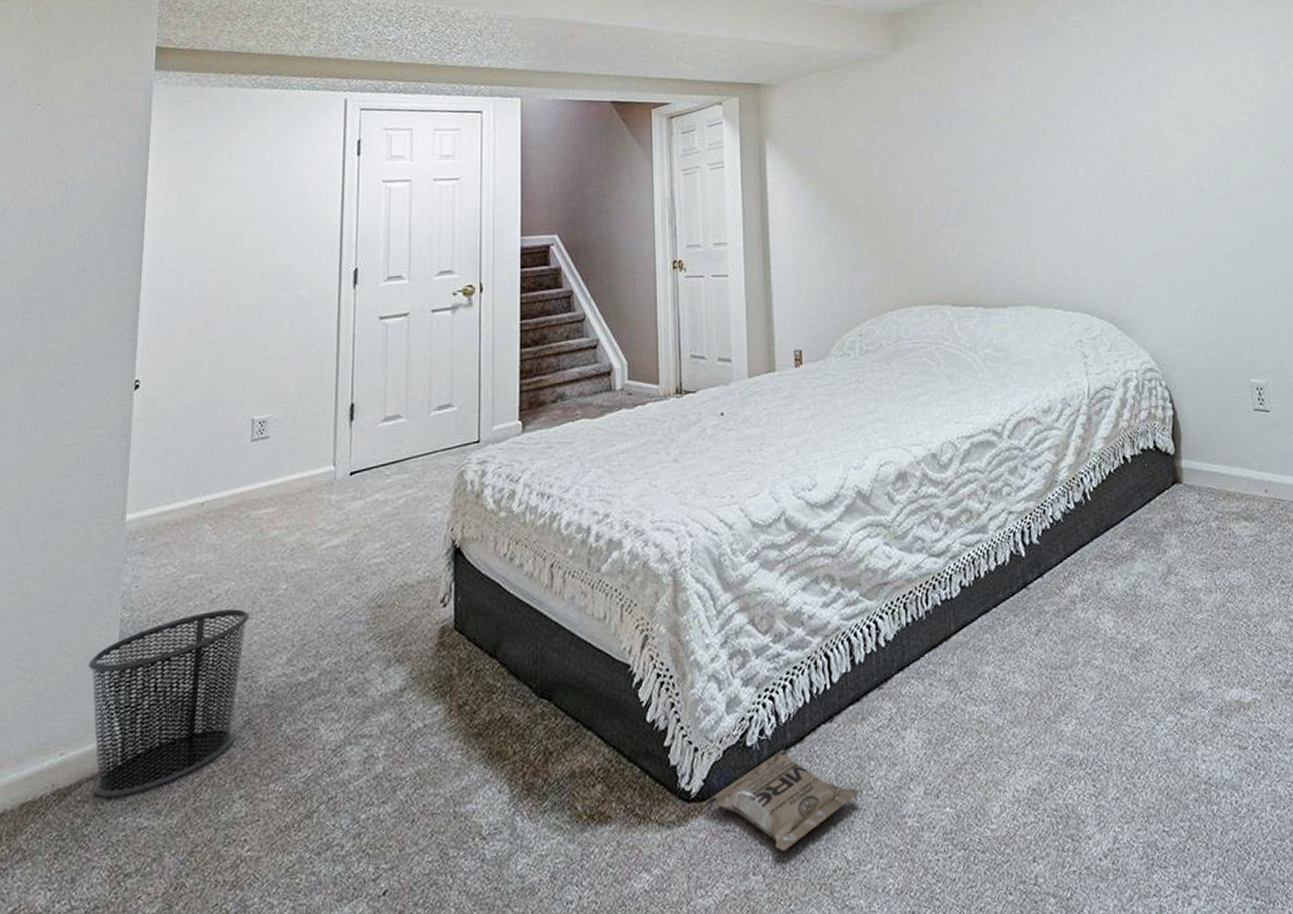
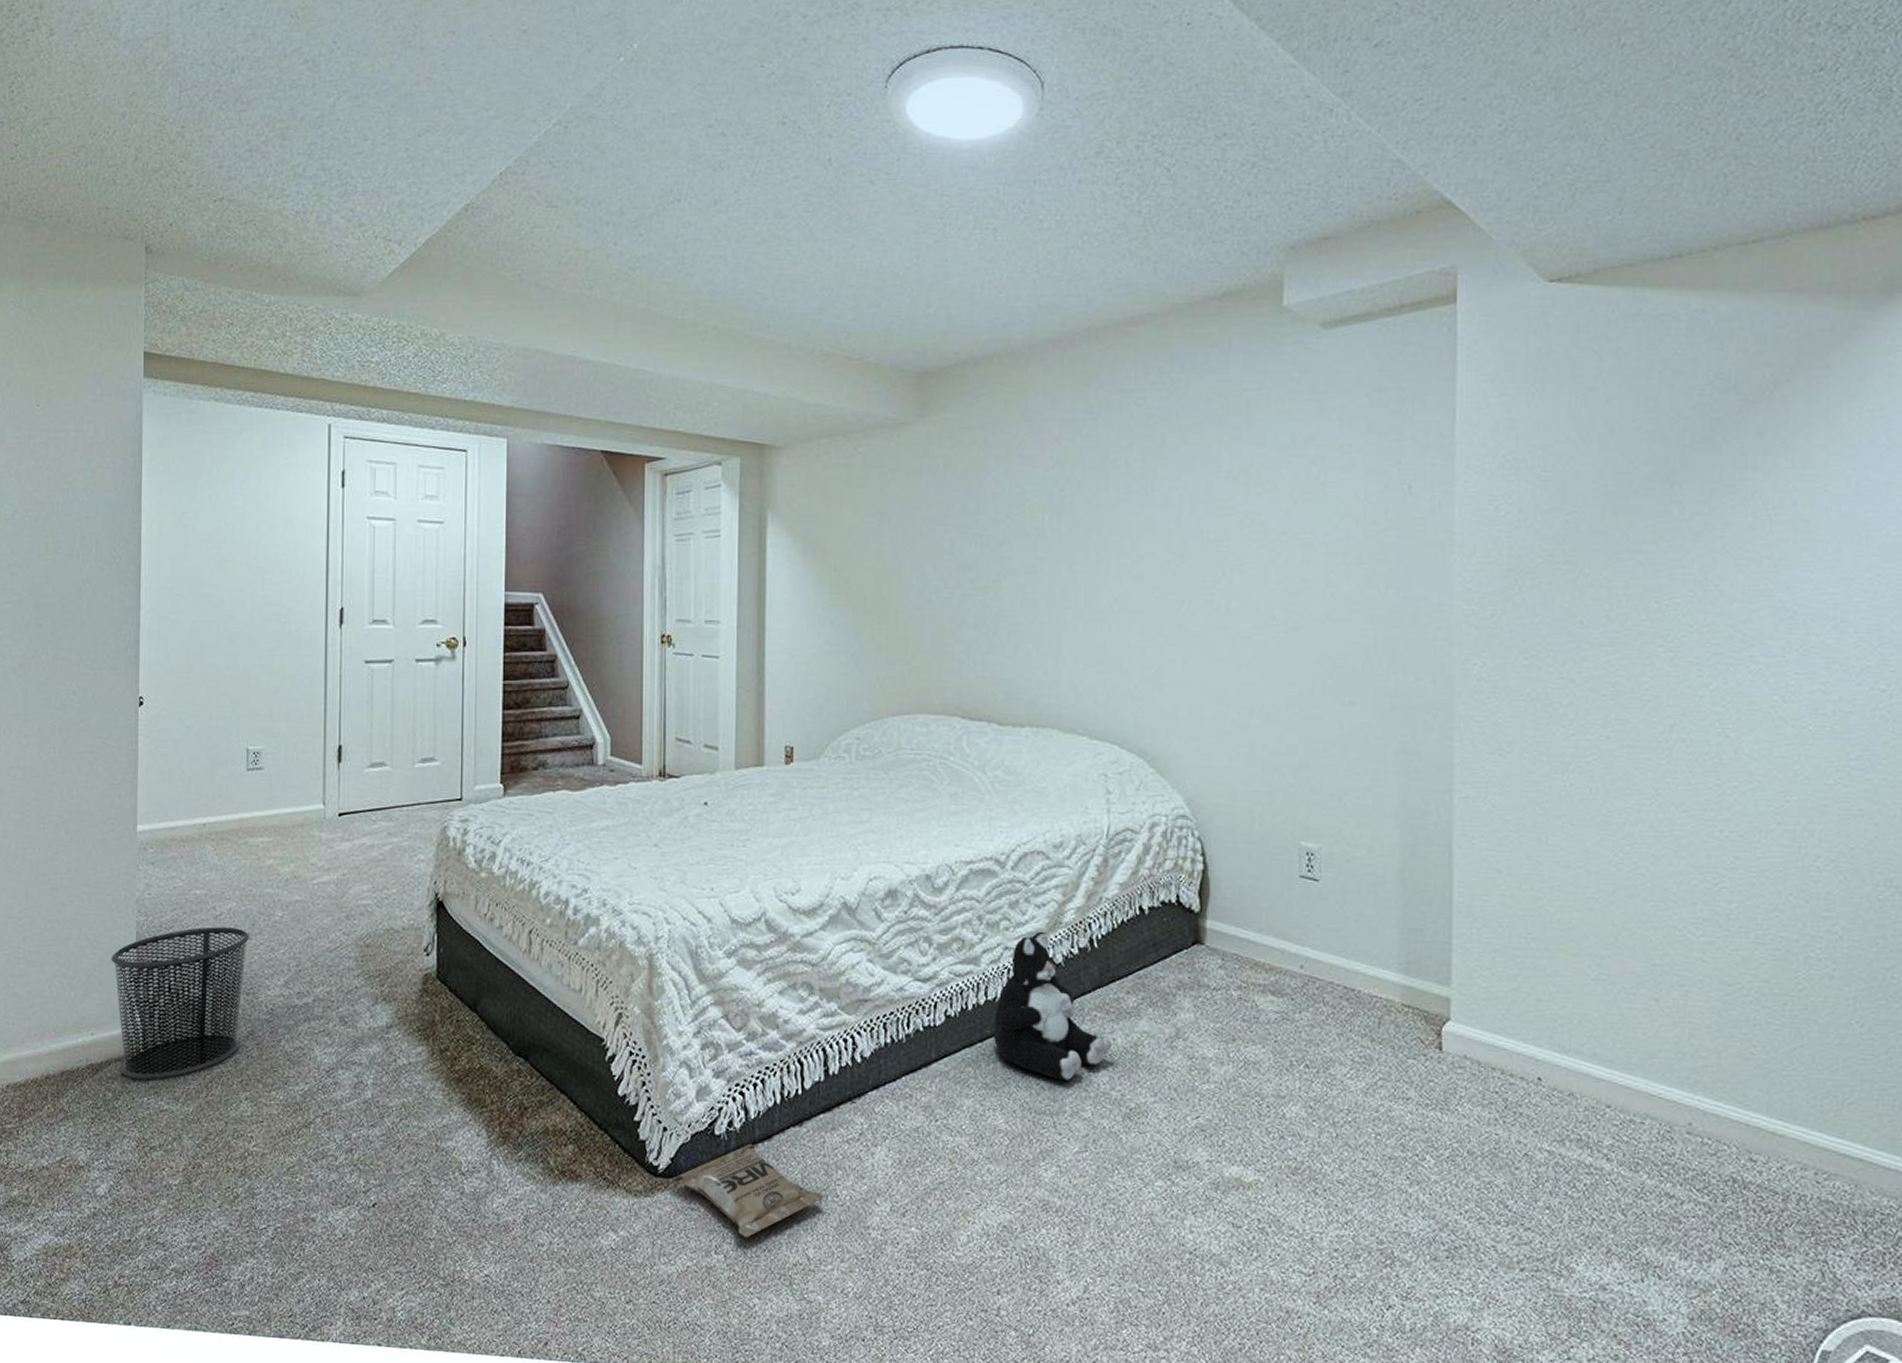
plush toy: none [1005,492,1113,633] -> present [993,931,1112,1080]

